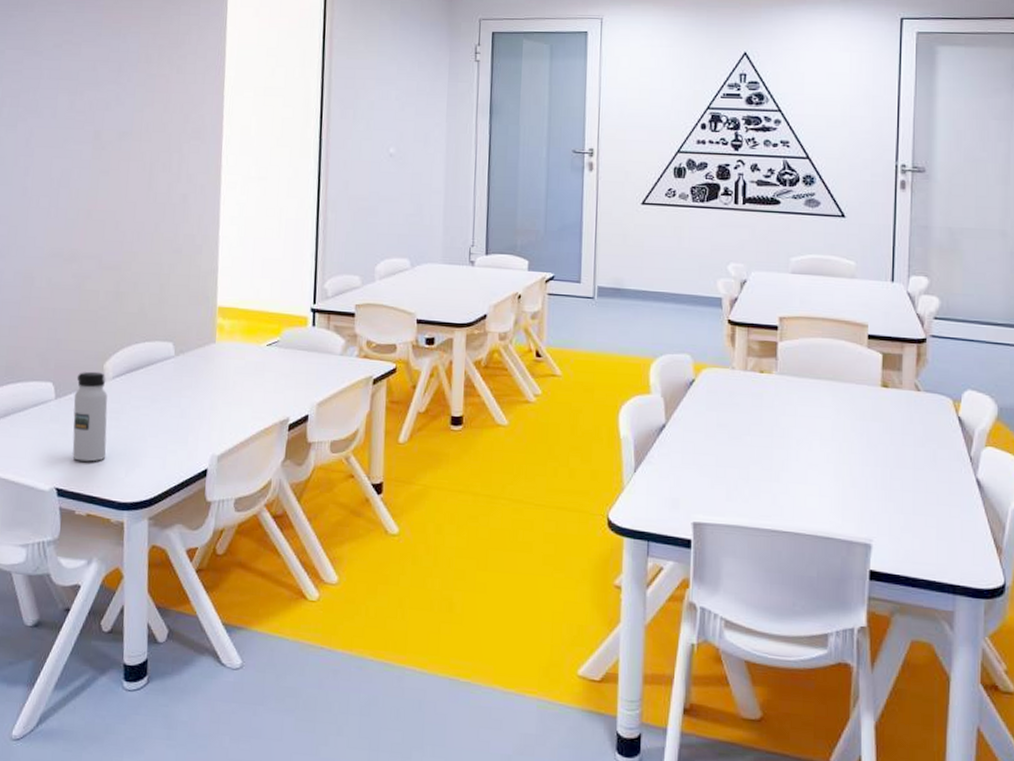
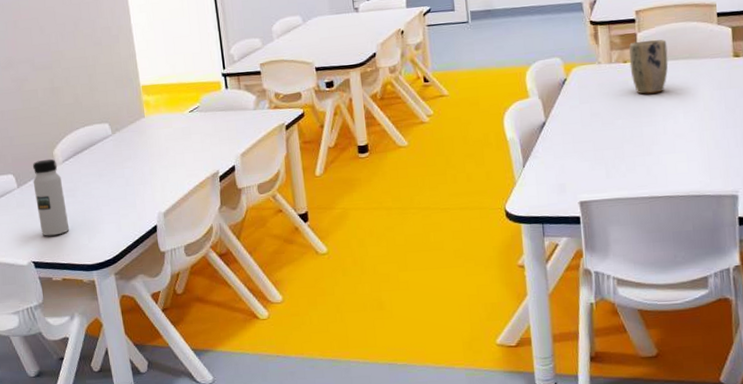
plant pot: none [766,351,810,413] -> present [629,39,669,94]

